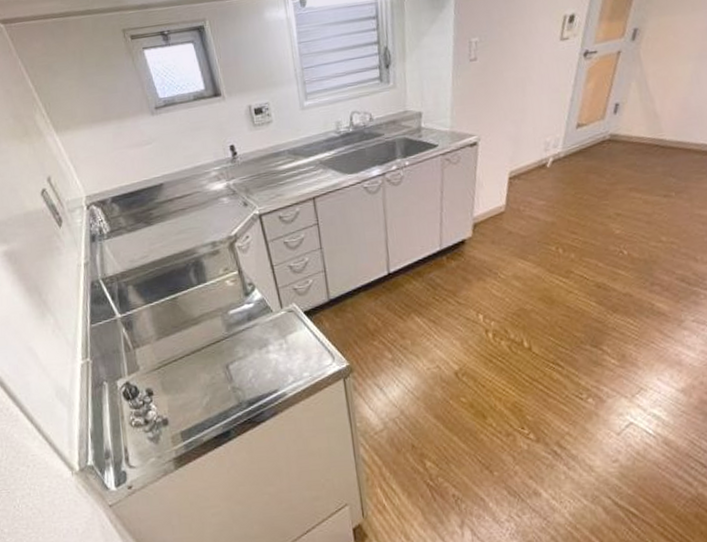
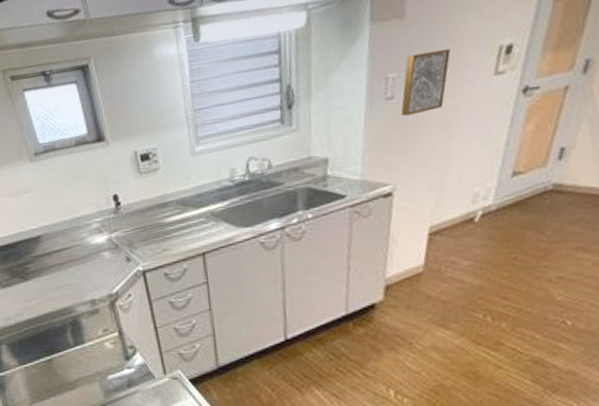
wall art: none [483,17,524,76] -> present [401,49,451,116]

